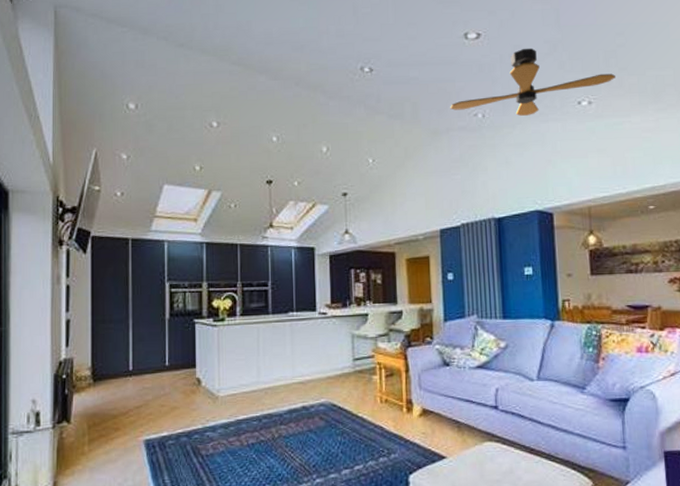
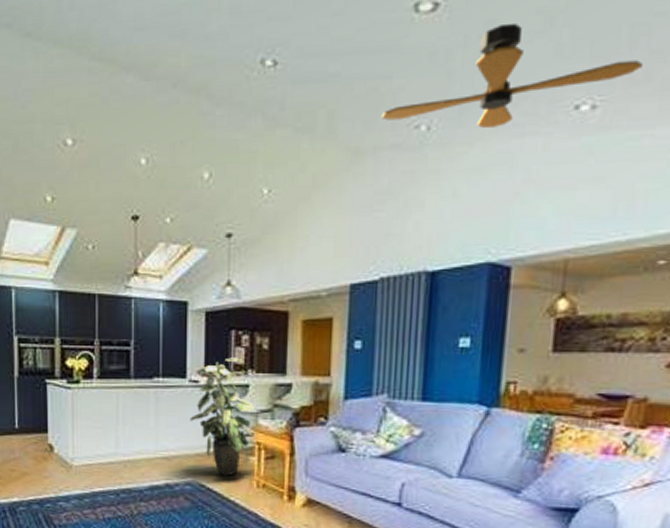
indoor plant: none [321,291,374,395] -> present [190,357,255,476]

